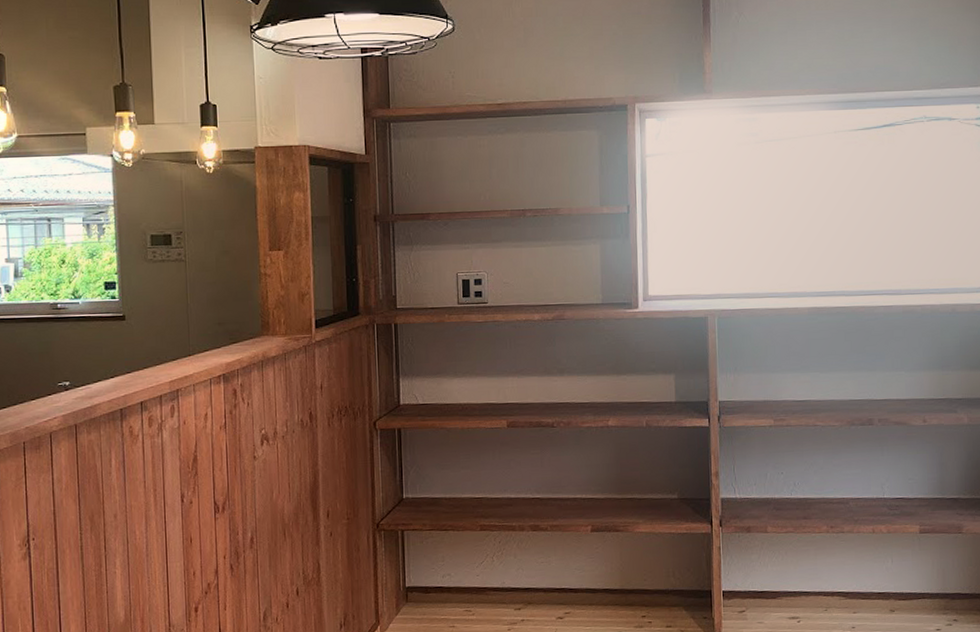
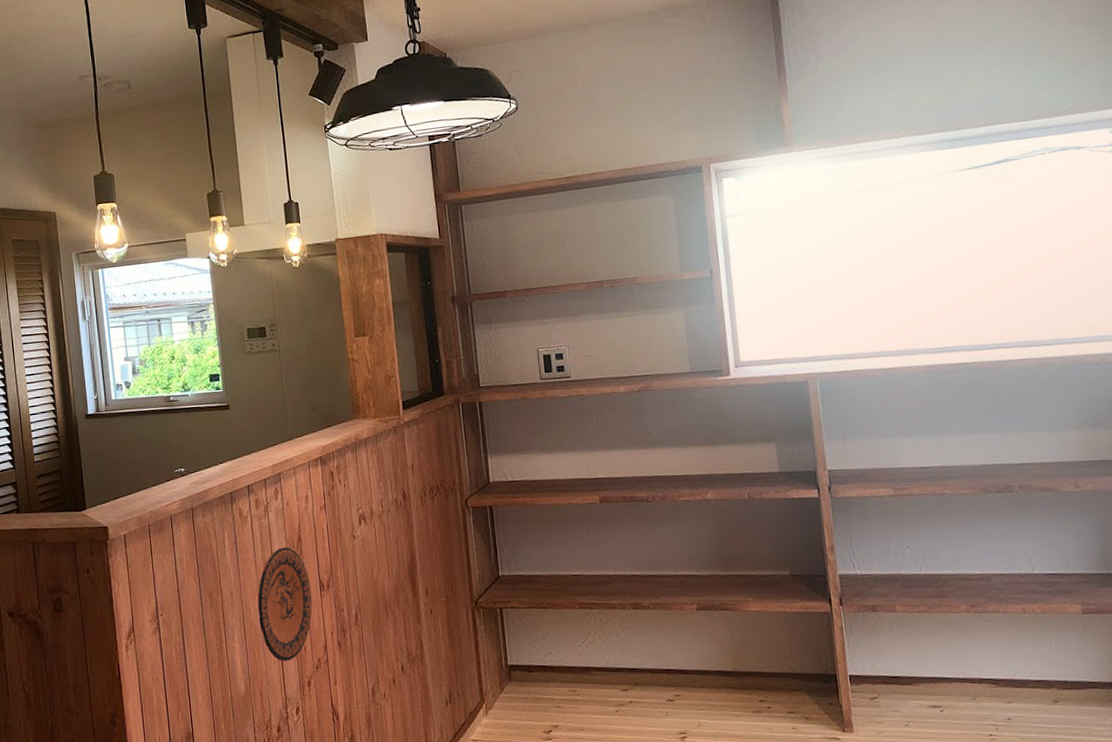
decorative plate: none [144,467,205,587] -> present [257,547,312,662]

